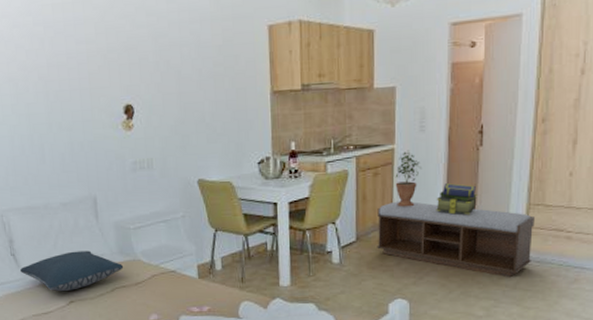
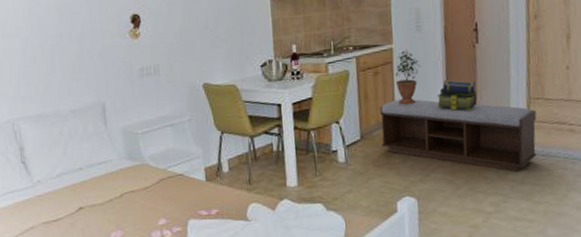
pillow: present [20,250,124,292] -> none [30,156,132,199]

